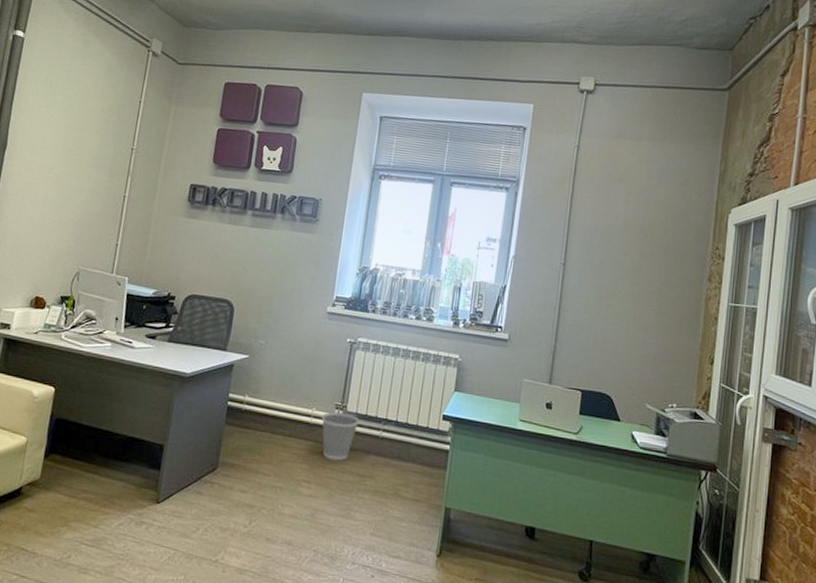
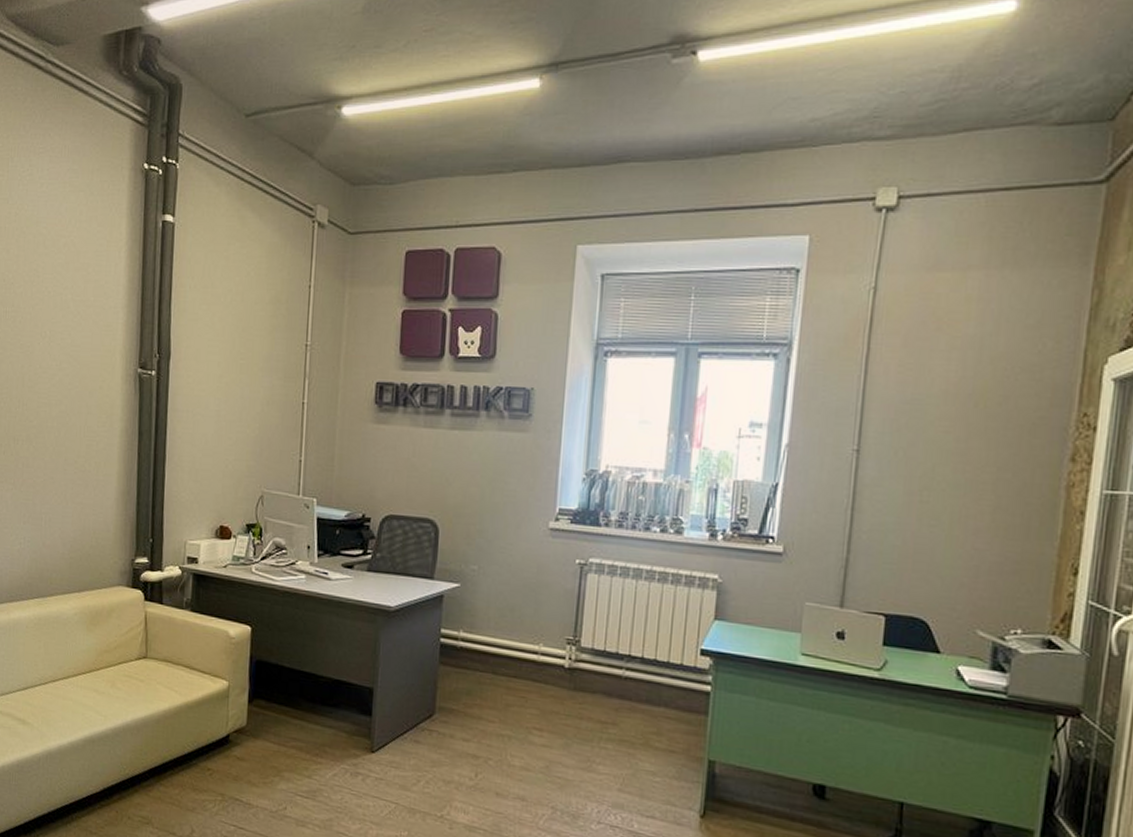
wastebasket: present [322,412,360,461] -> none [551,648,597,705]

